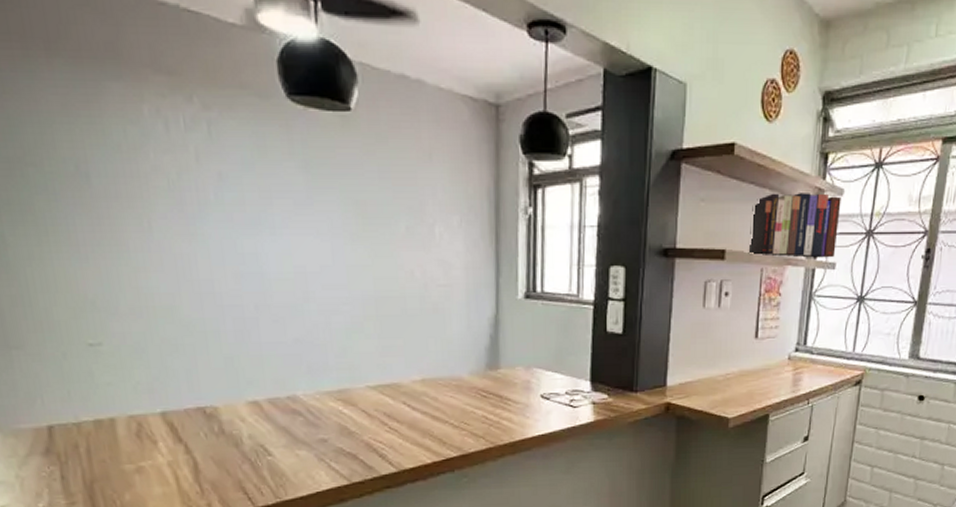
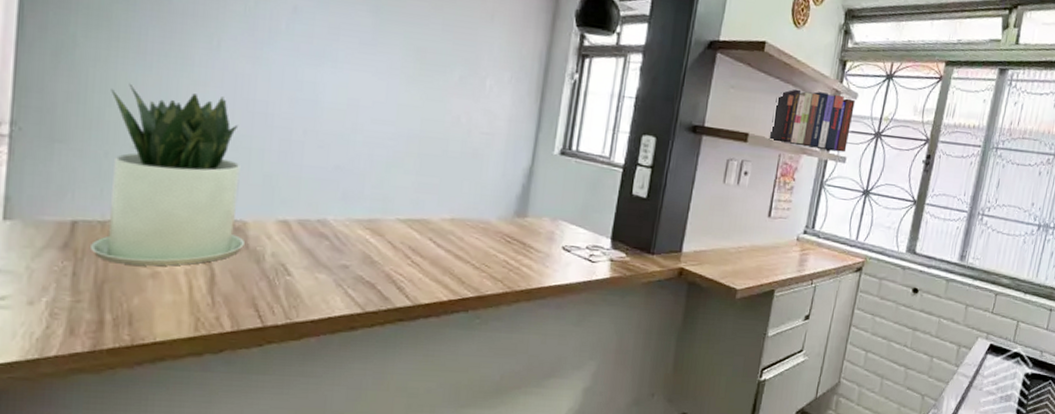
planter: none [53,279,220,463] -> present [90,83,244,267]

